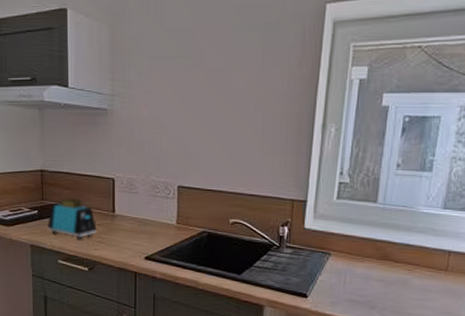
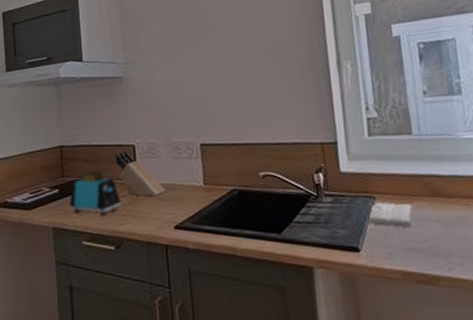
knife block: none [94,183,140,229] -> present [114,150,165,197]
washcloth: none [321,258,362,284] -> present [369,202,413,229]

